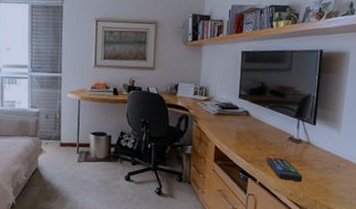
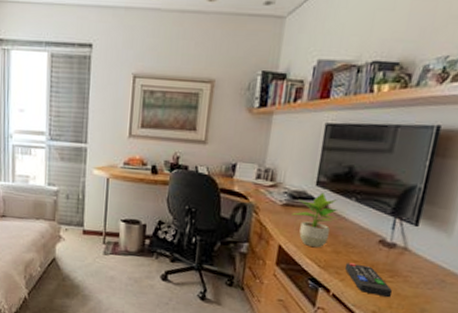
potted plant: none [223,103,257,147] -> present [291,192,337,248]

